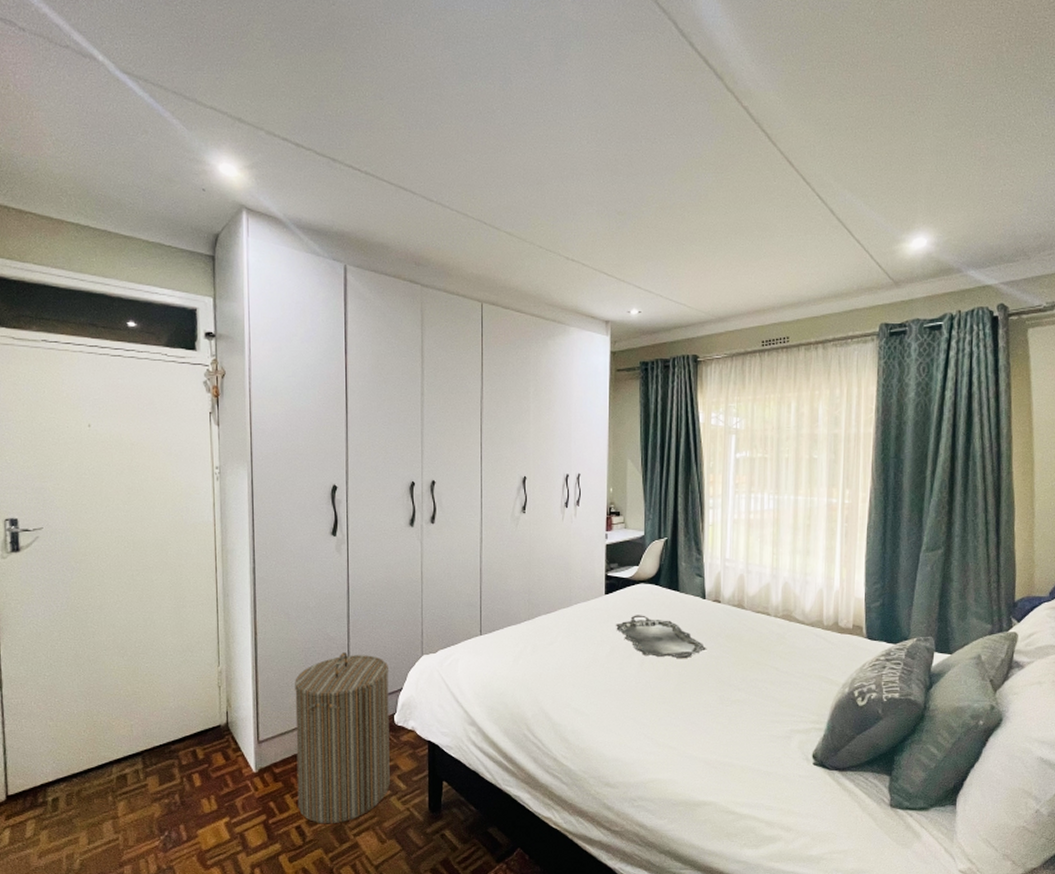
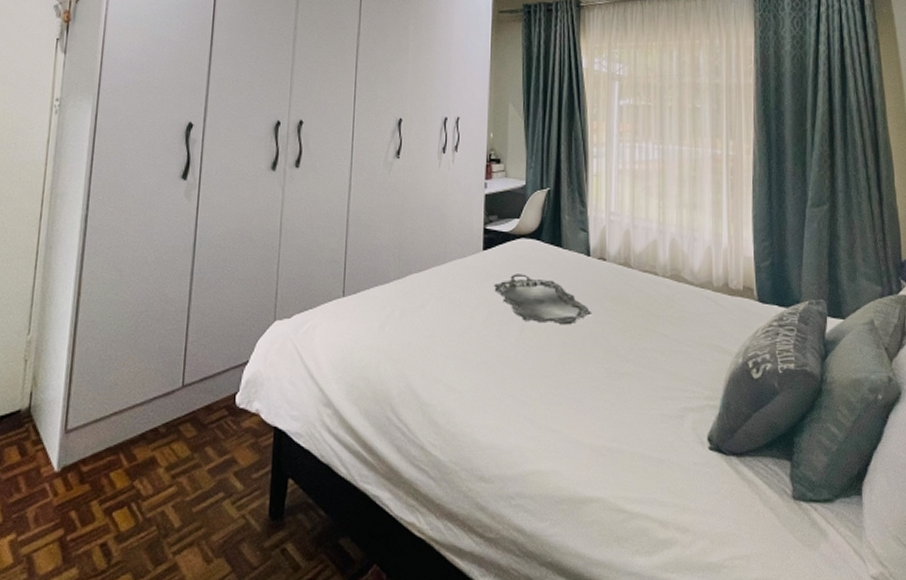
laundry hamper: present [295,651,390,824] -> none [106,316,234,540]

